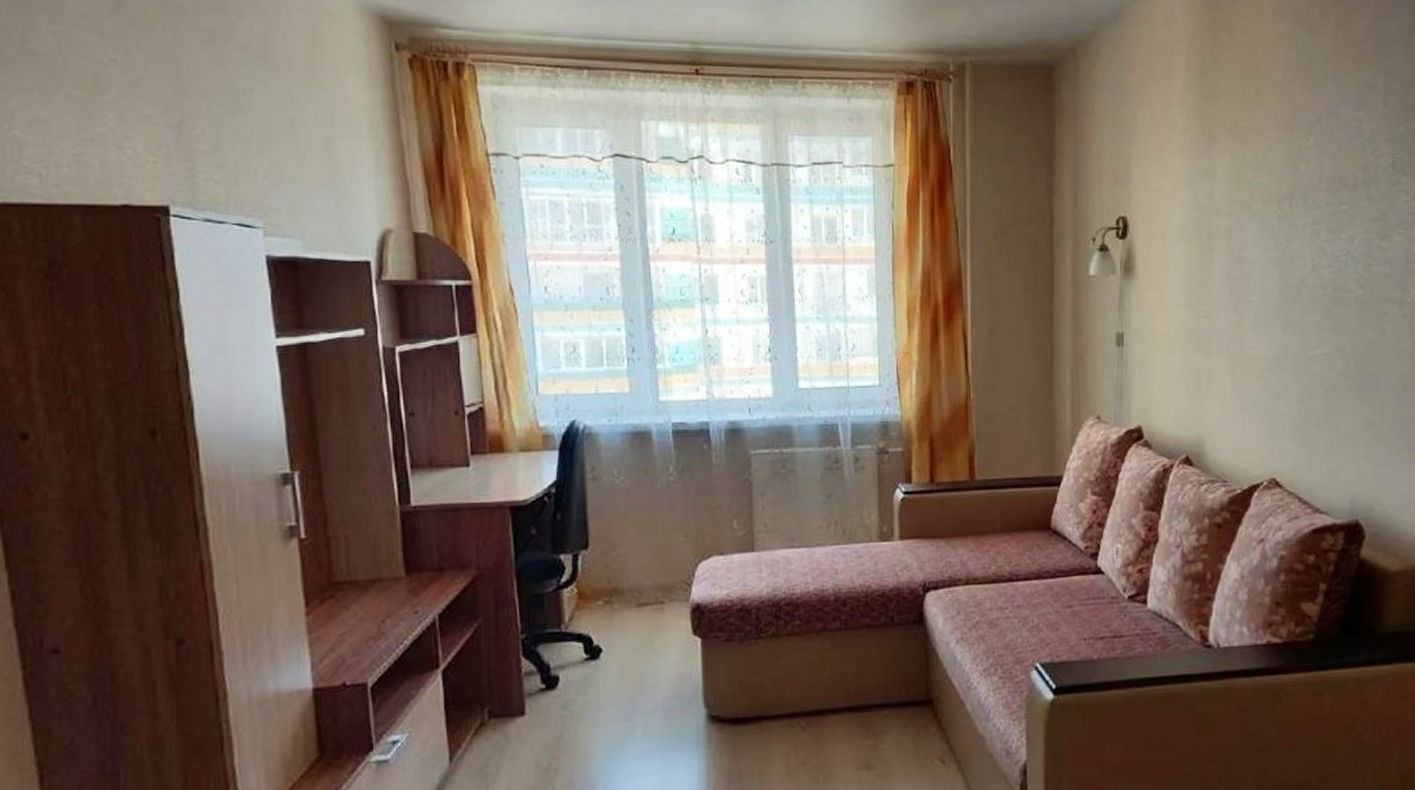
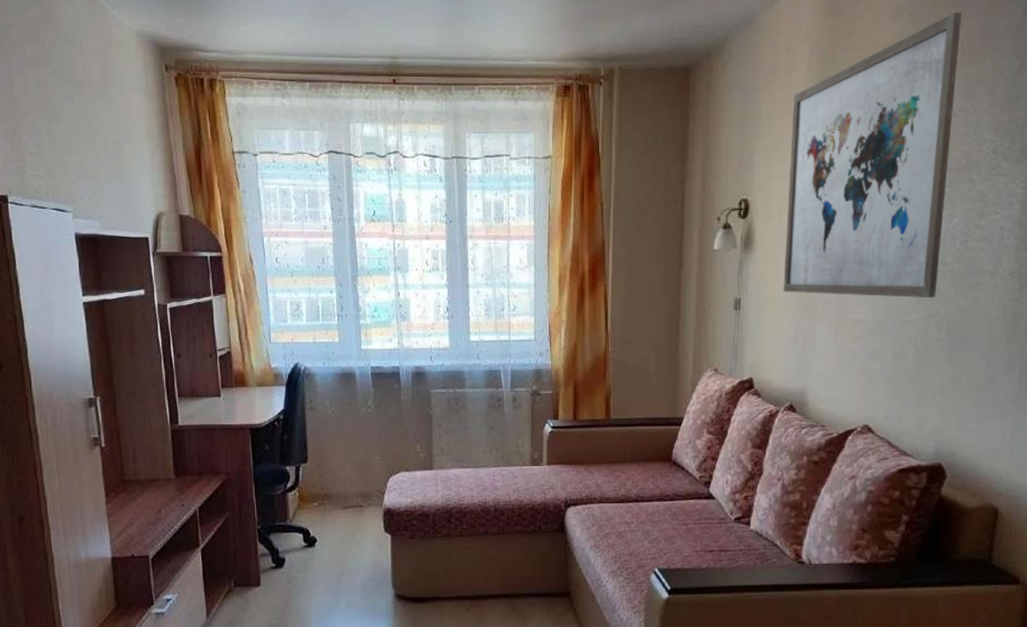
wall art: none [1171,12,1349,330] -> present [783,12,962,297]

